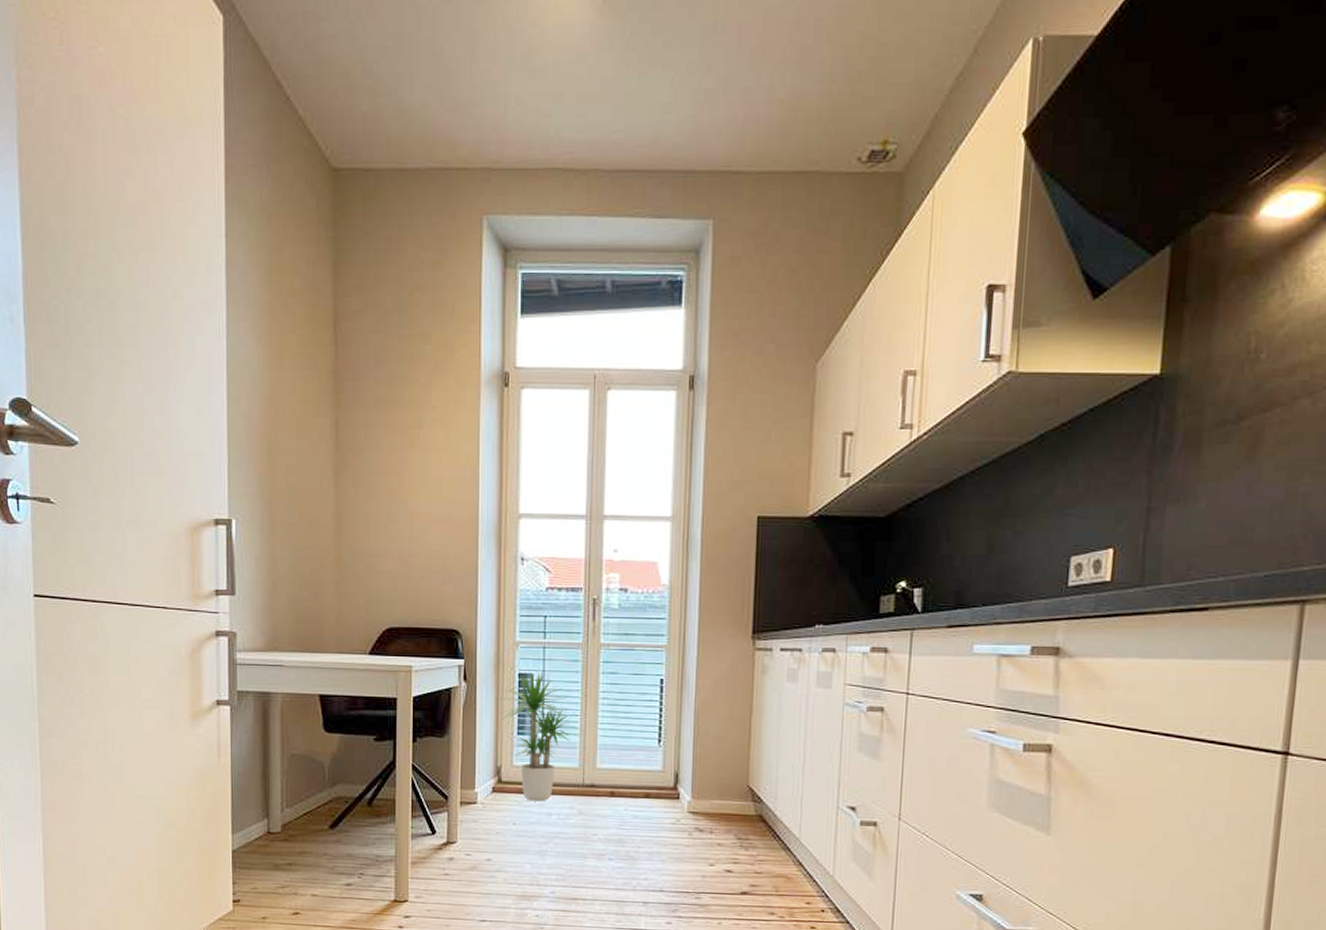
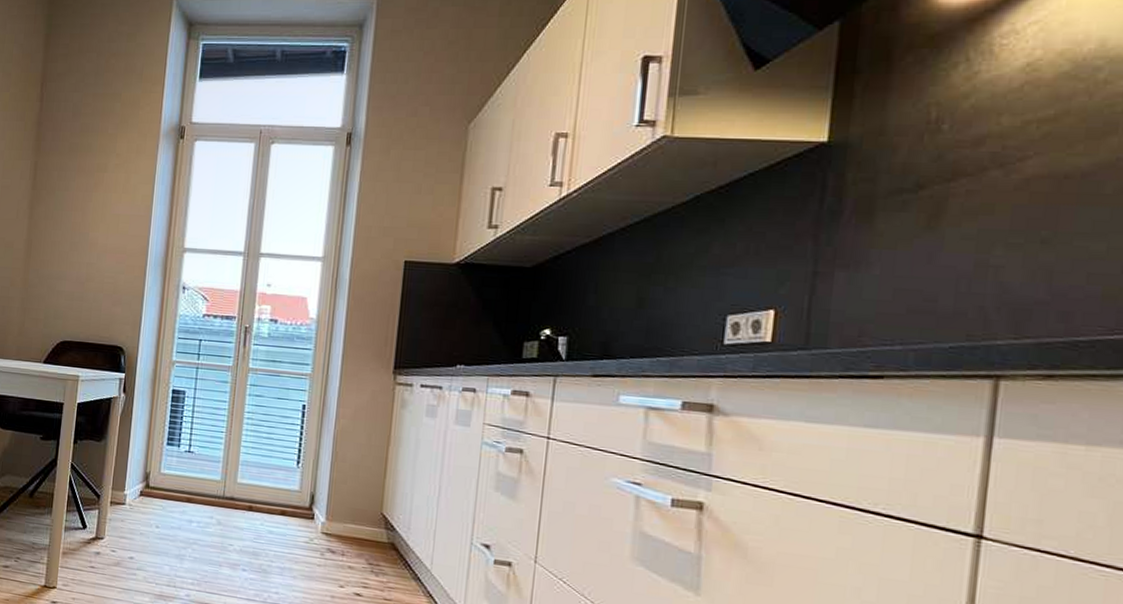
potted plant: present [498,670,581,802] -> none [151,387,225,509]

